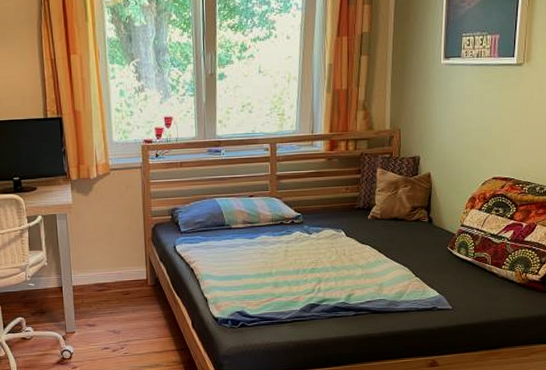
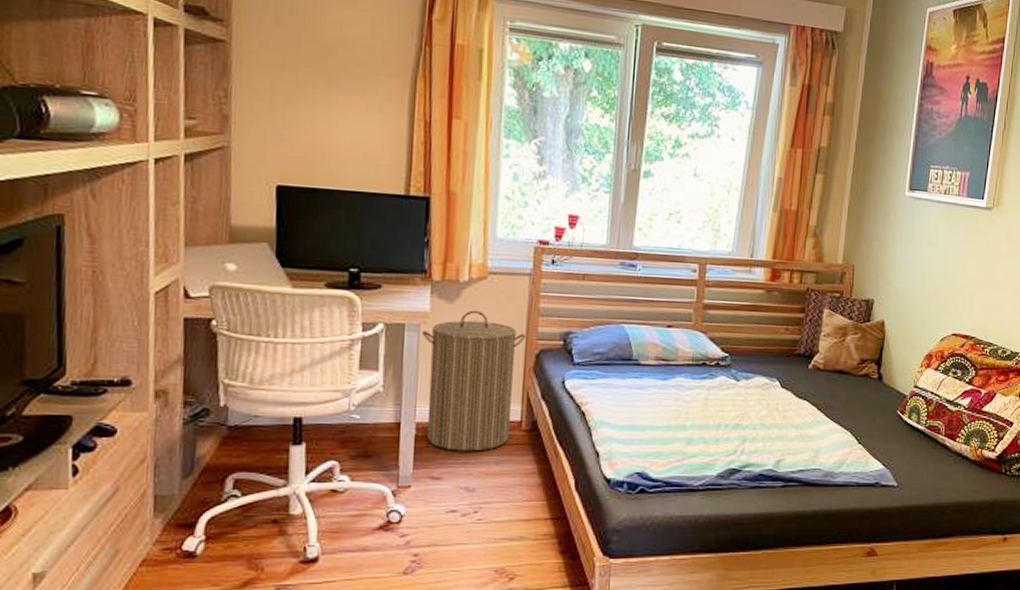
laundry hamper: none [68,199,143,305] -> present [421,310,526,452]

